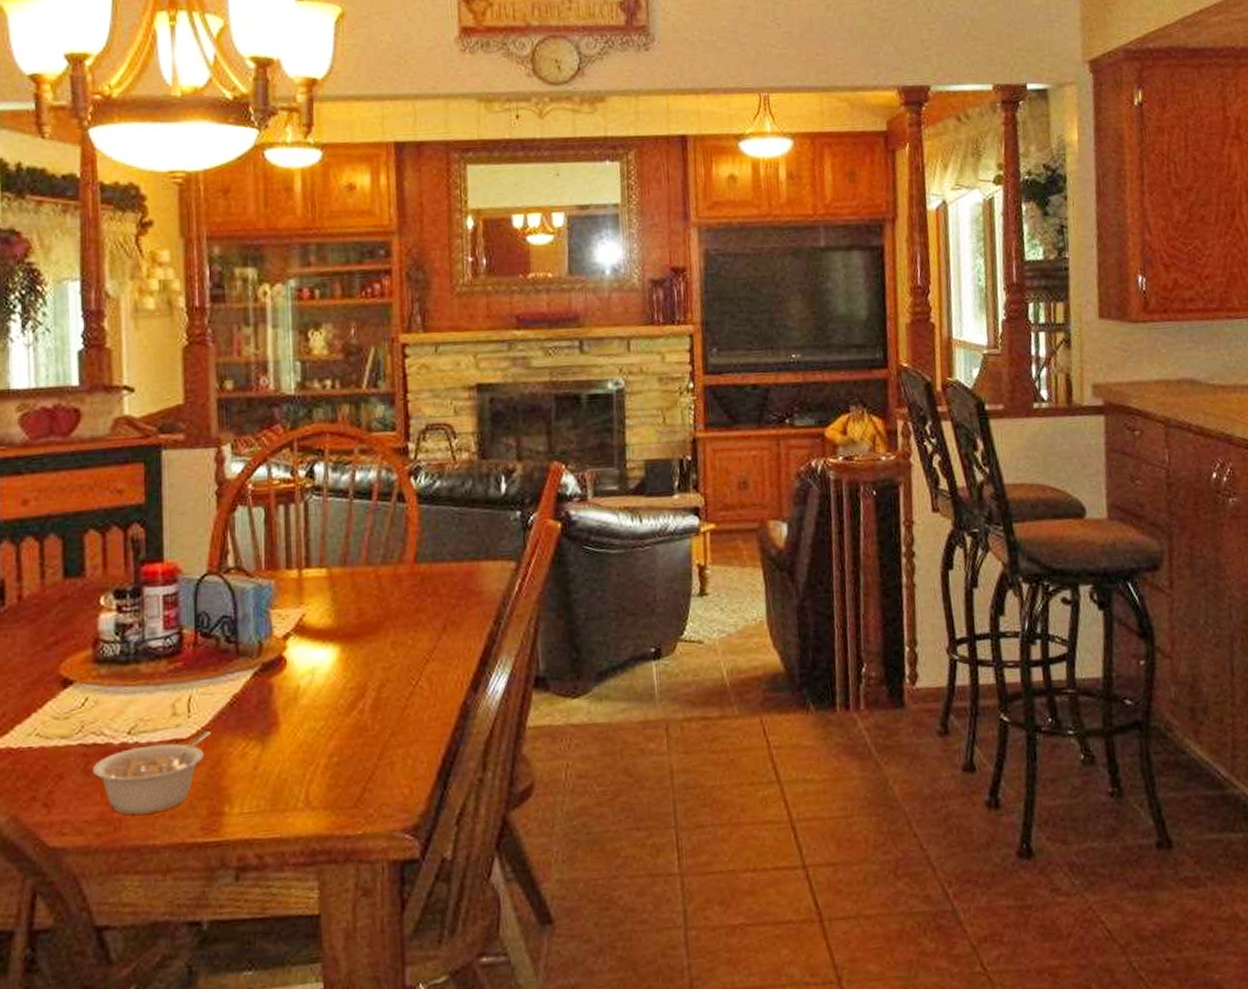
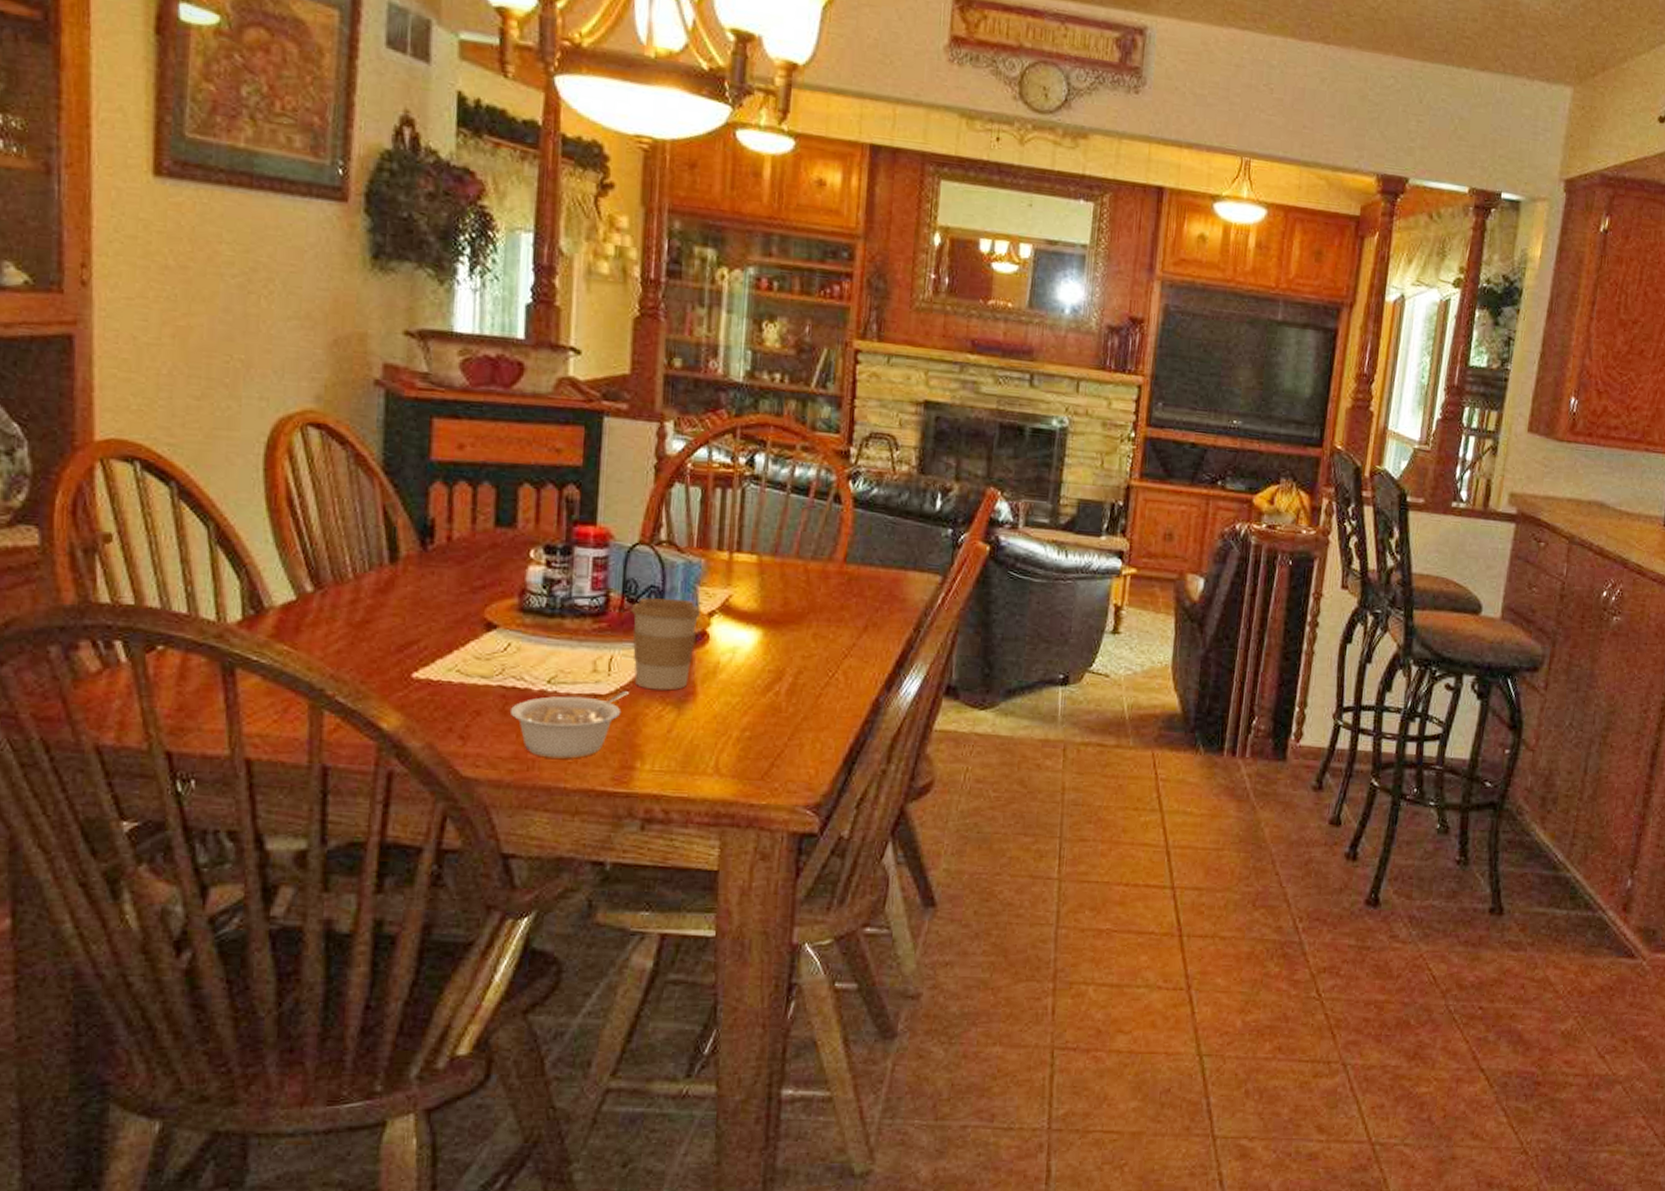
coffee cup: none [205,626,276,725] -> present [631,598,701,690]

